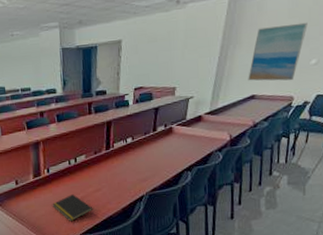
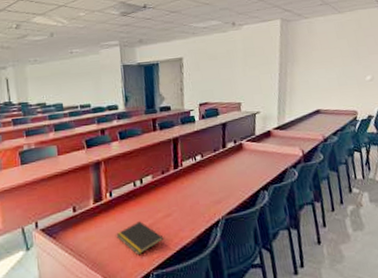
wall art: present [248,22,308,81] -> none [310,43,356,96]

